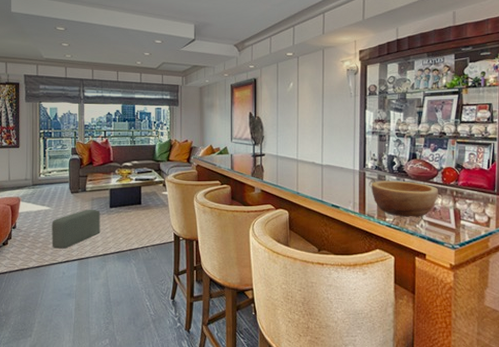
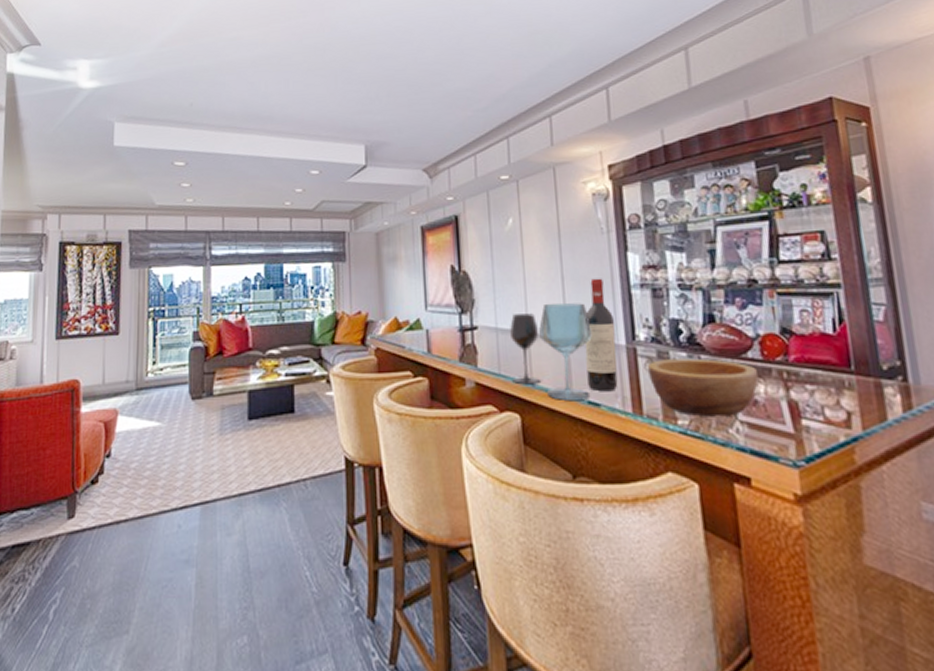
pouf: present [52,210,101,249] -> none [162,424,234,487]
wineglass: none [285,147,305,193] -> present [510,313,540,385]
wine glass: none [305,141,338,203] -> present [539,302,592,400]
wine bottle: none [333,126,354,199] -> present [584,278,618,392]

